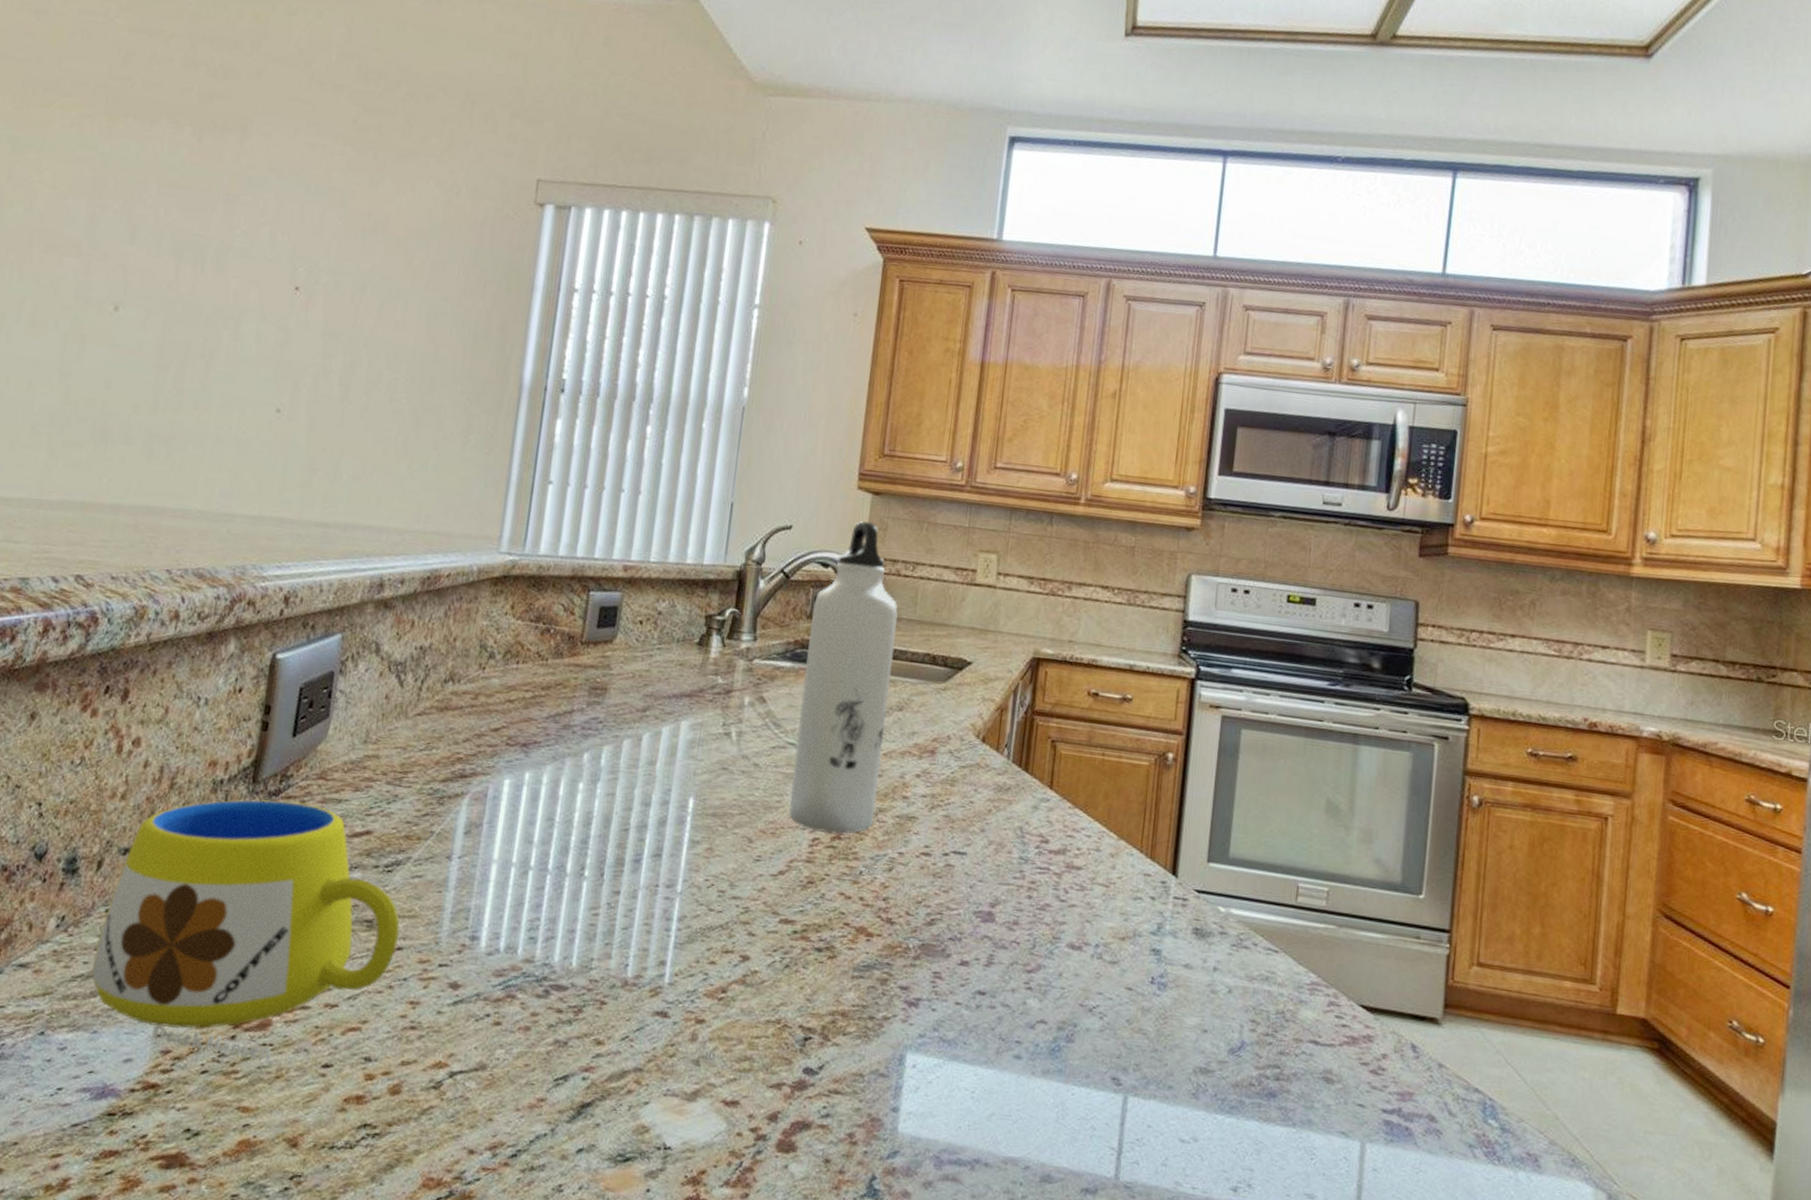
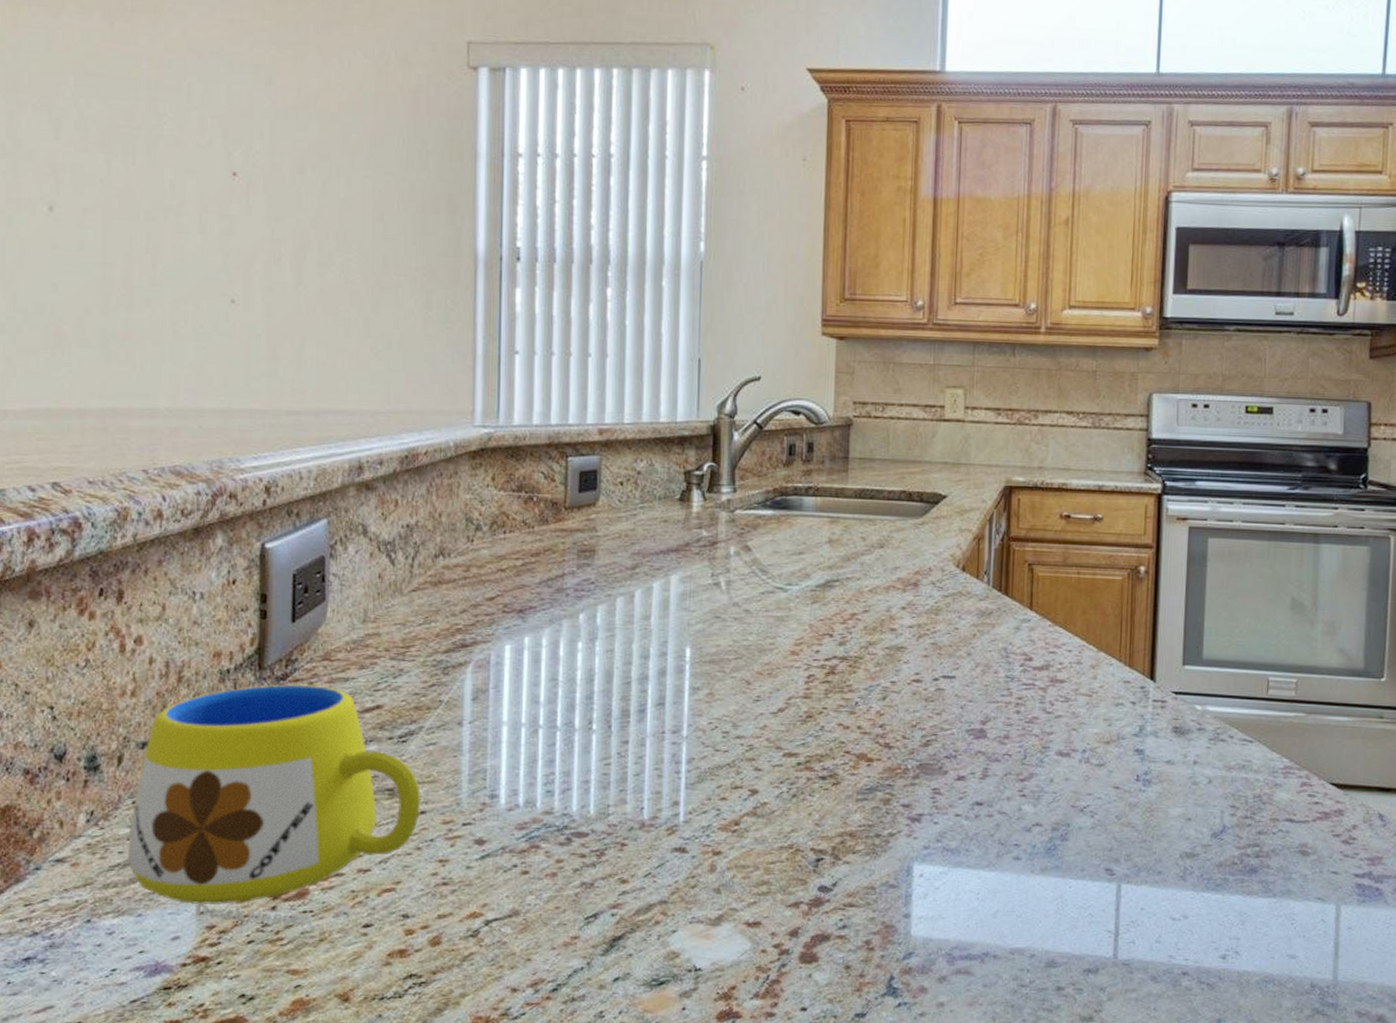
water bottle: present [789,521,898,834] -> none [783,367,871,670]

